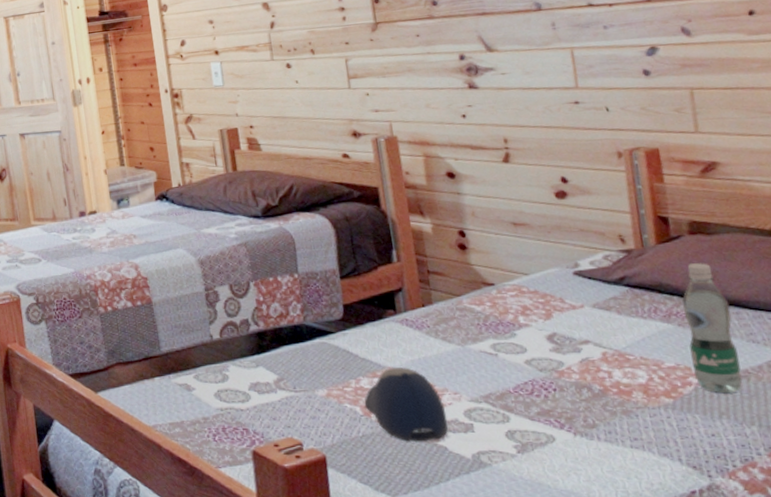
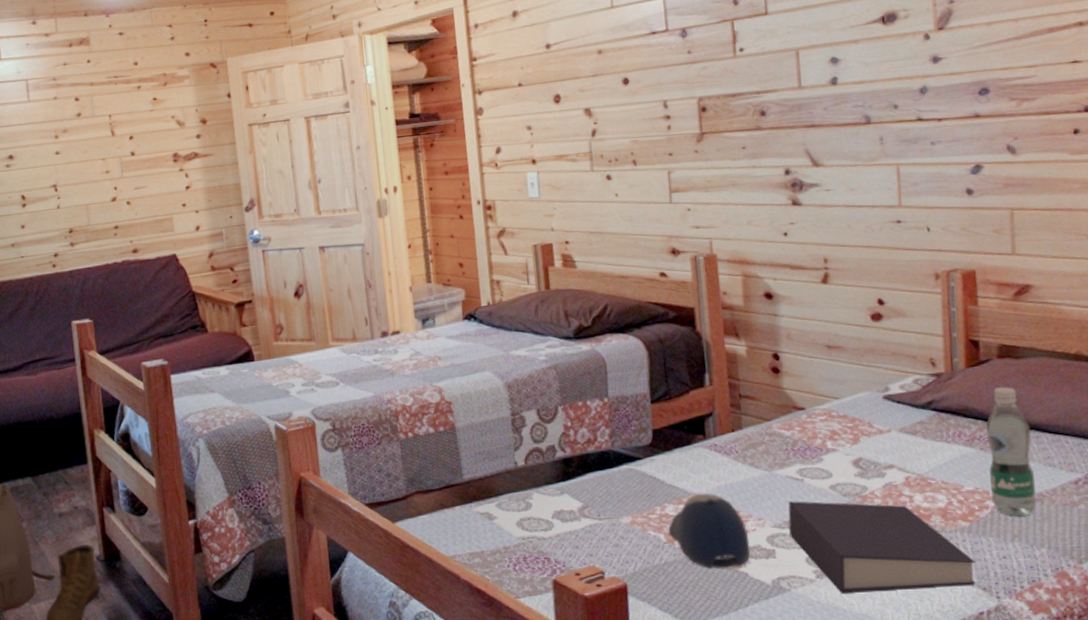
book: none [483,375,685,469] -> present [788,501,976,593]

